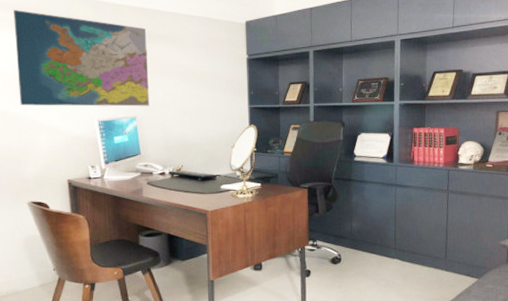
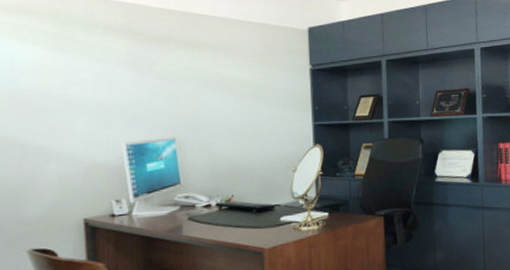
map: present [14,9,149,107] -> none [19,12,192,129]

